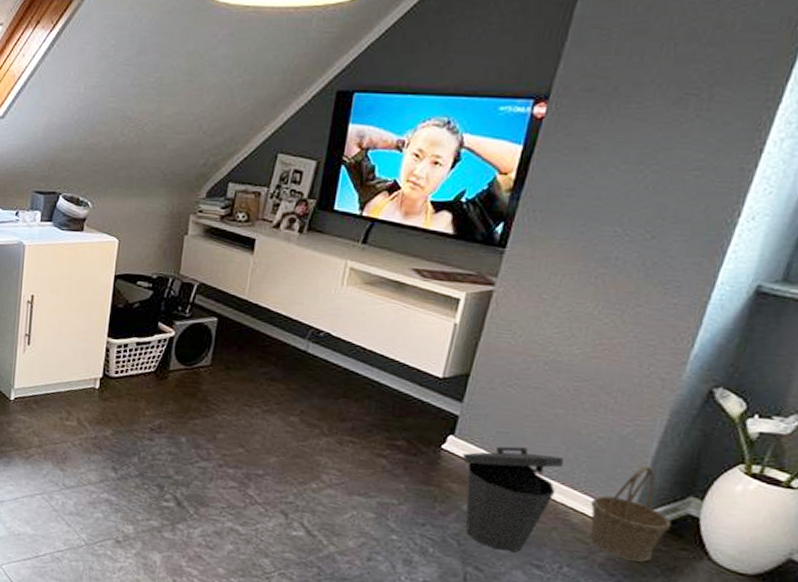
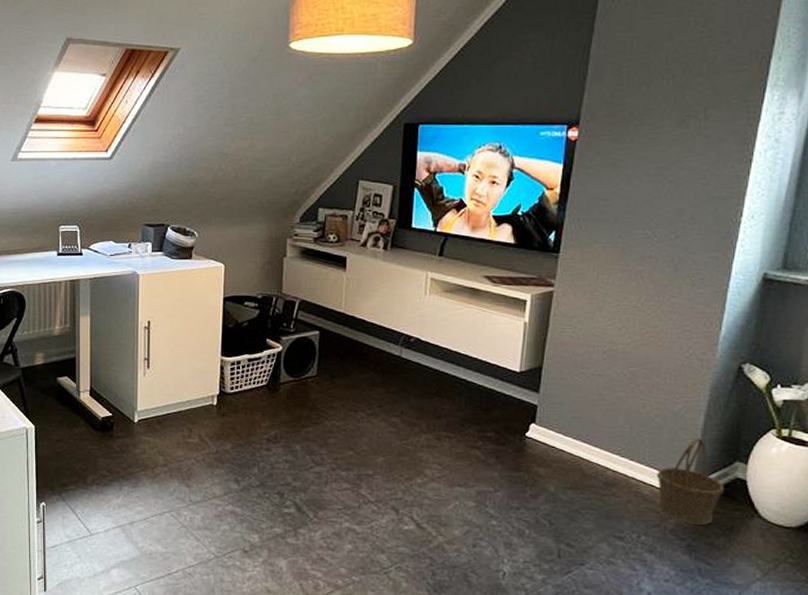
trash can: present [462,446,563,553] -> none [544,429,629,527]

